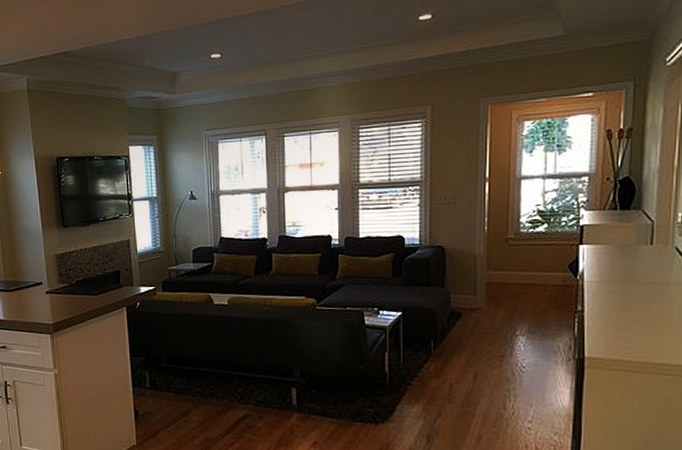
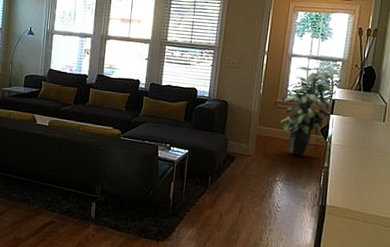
indoor plant: none [515,190,581,302] -> present [280,66,332,157]

